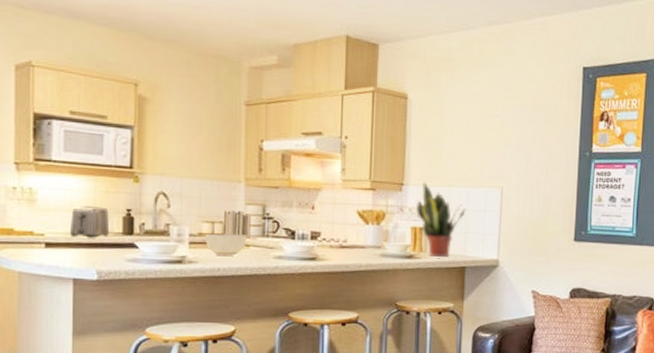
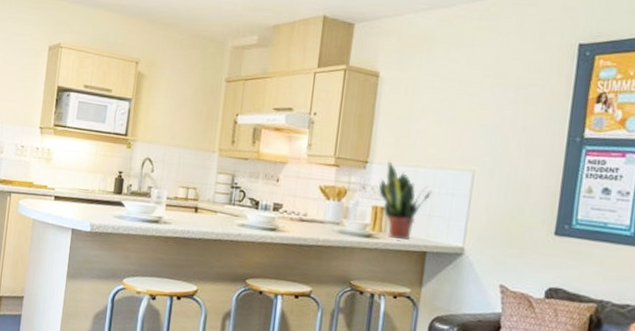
toaster: present [69,206,109,238] -> none [73,166,105,195]
bowl: present [204,233,248,256] -> none [179,197,216,220]
books: present [223,210,251,240] -> none [195,177,221,207]

